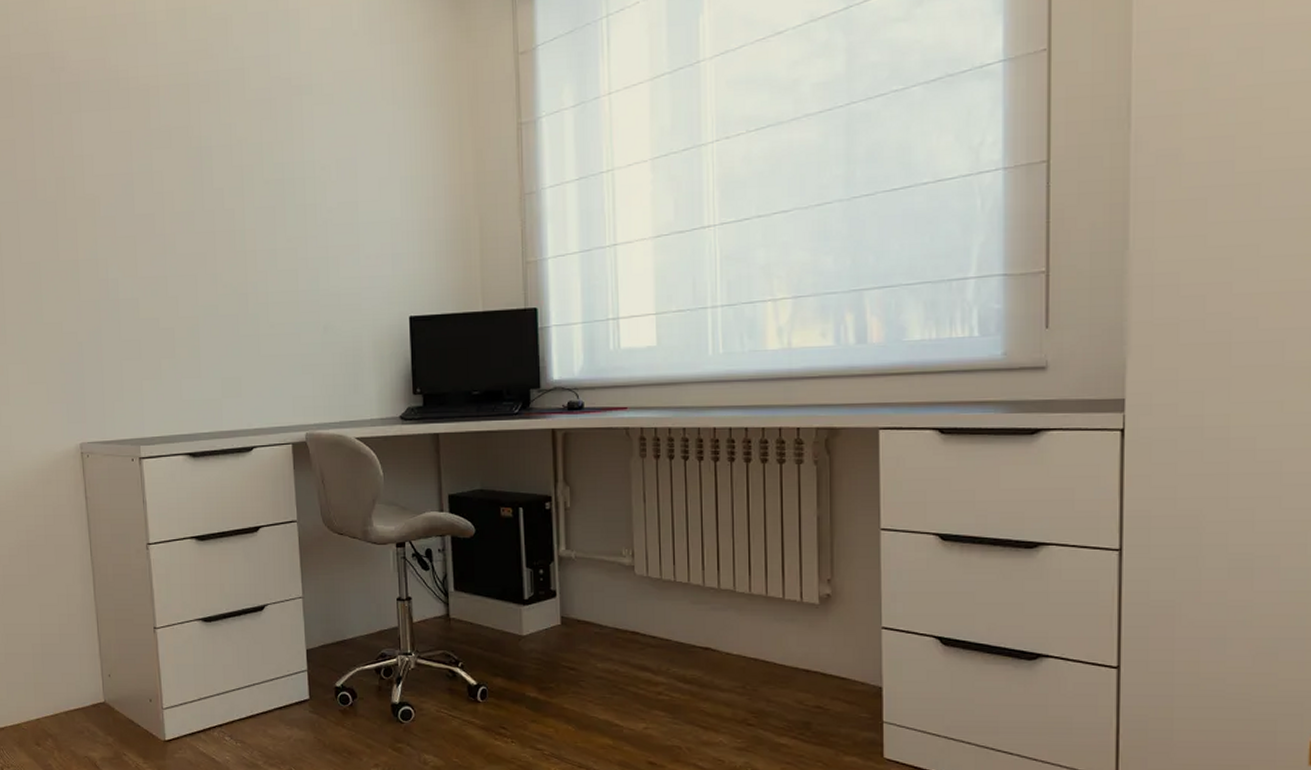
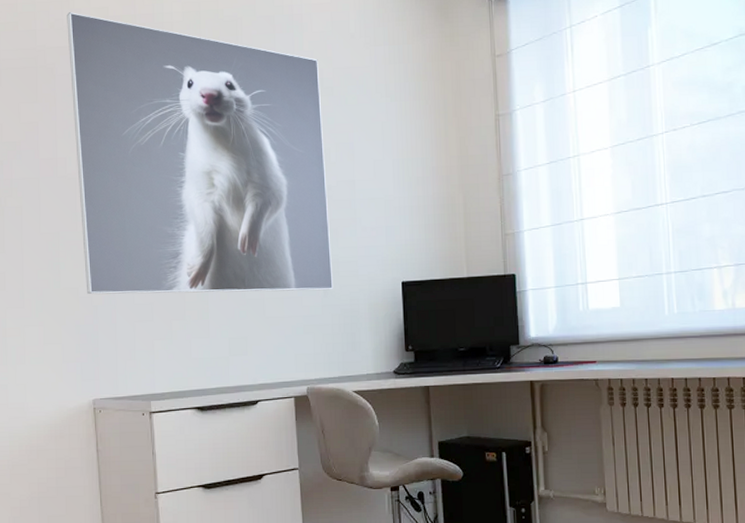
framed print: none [41,13,335,330] -> present [67,12,334,295]

